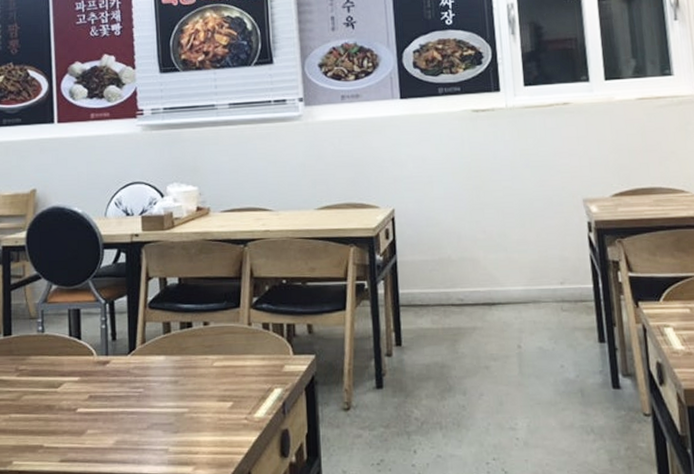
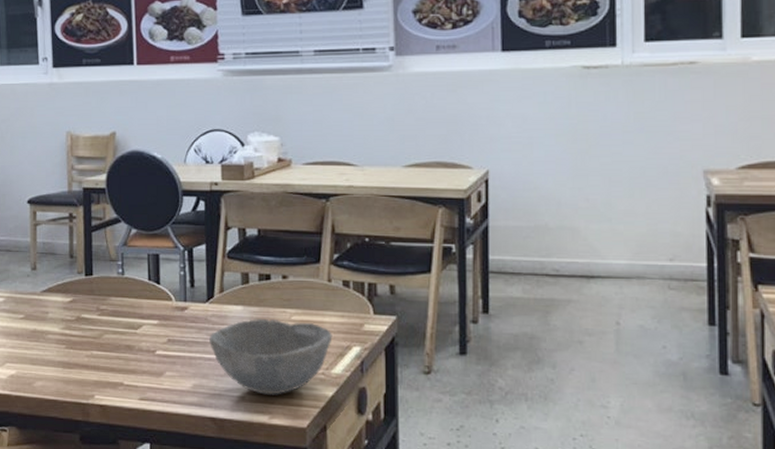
bowl: none [132,367,254,445] -> present [209,319,333,395]

